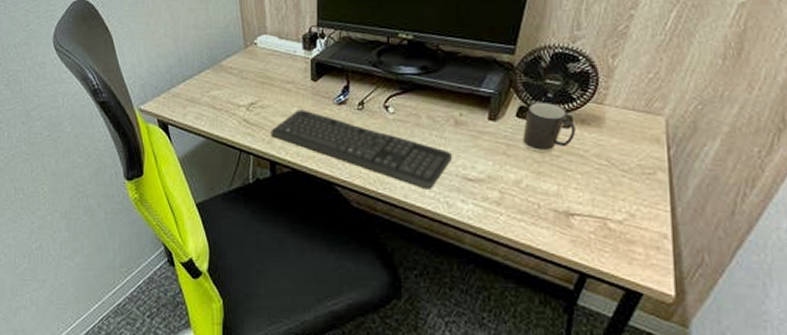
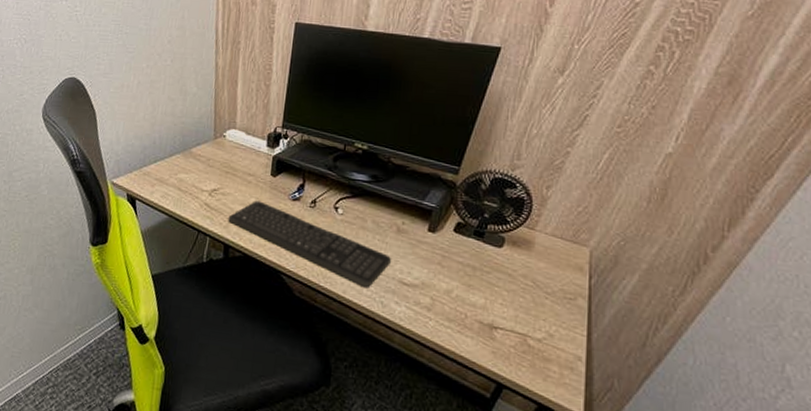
mug: present [522,101,576,153] -> none [457,220,507,268]

